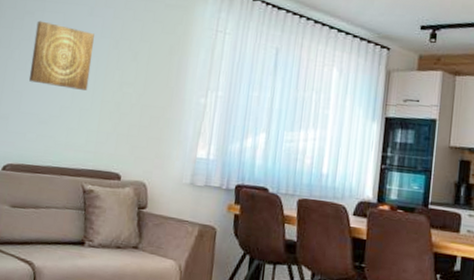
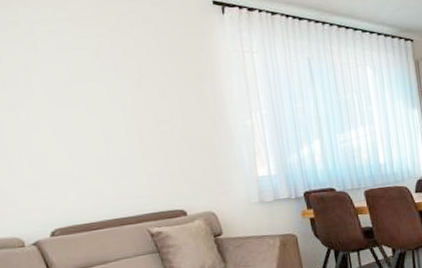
wall art: present [29,20,94,91] -> none [35,74,121,141]

